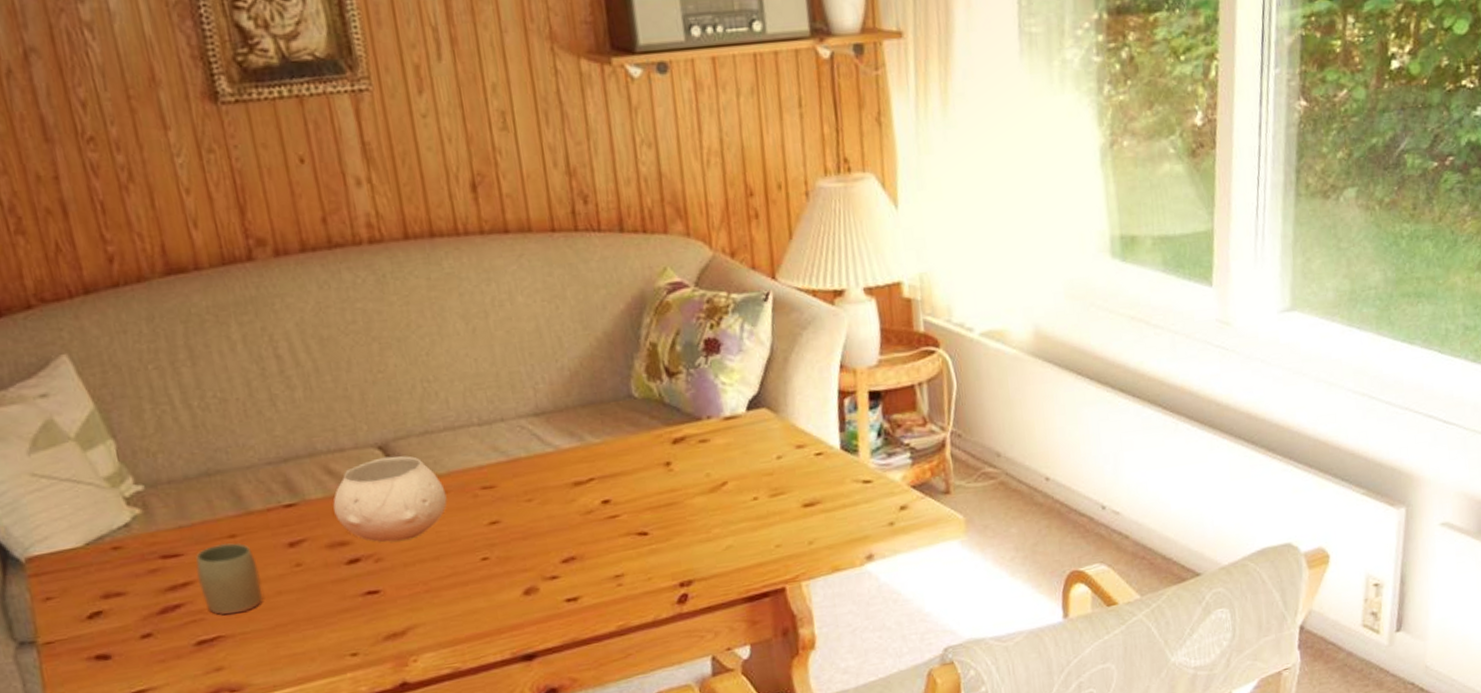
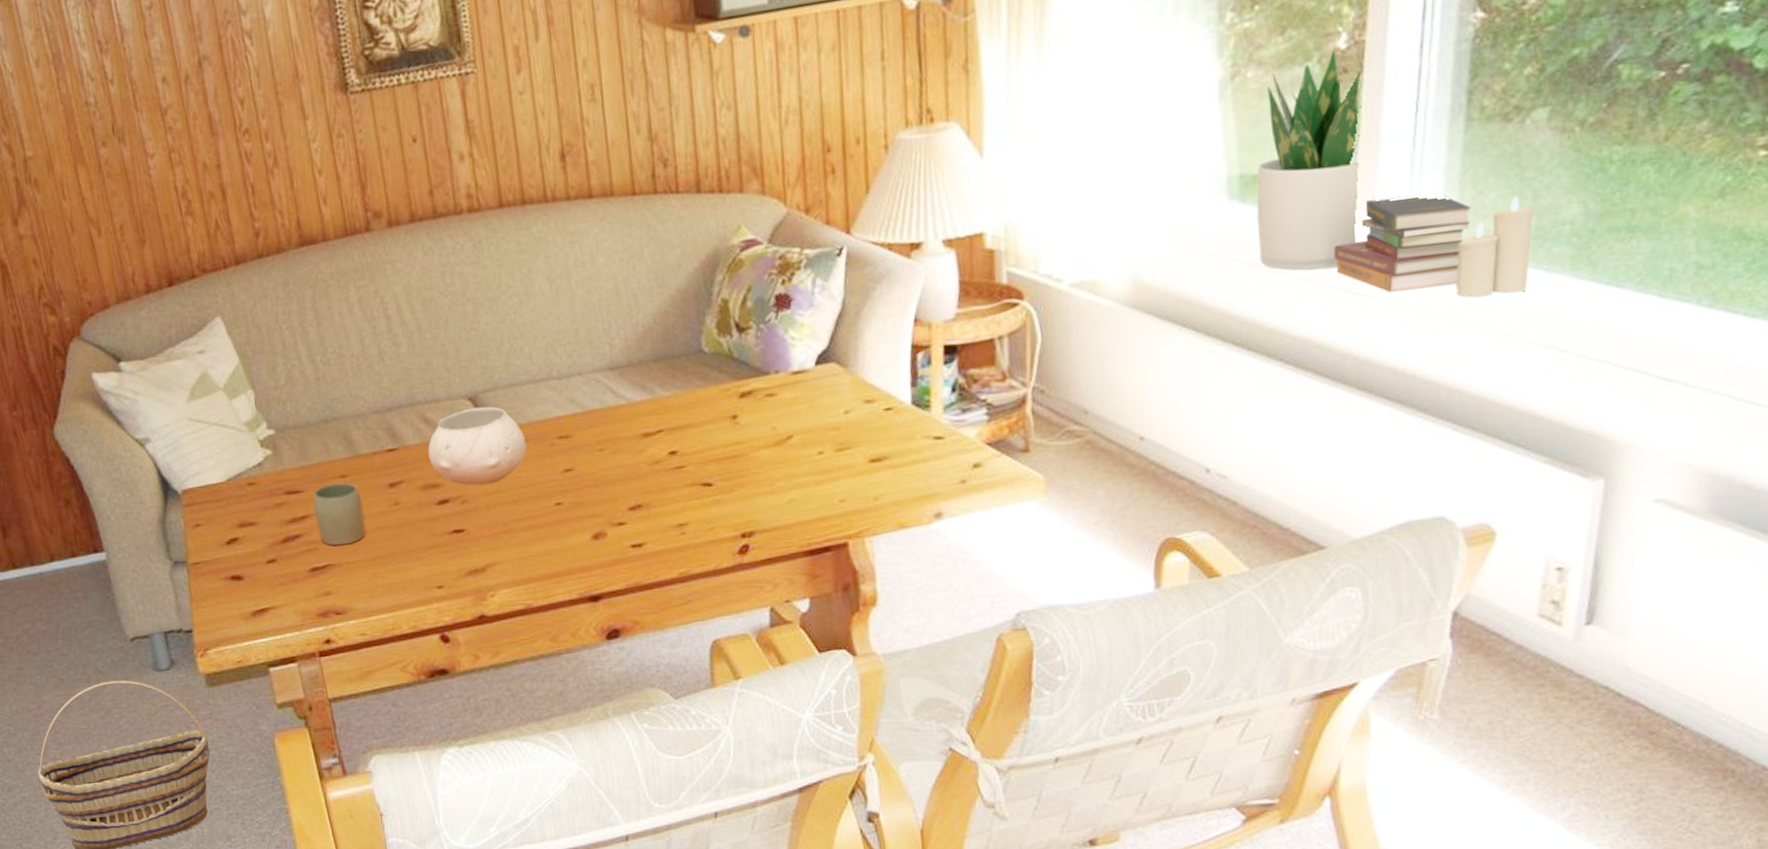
planter: none [1134,126,1228,325] -> present [1256,50,1375,272]
books: none [1198,260,1302,346] -> present [1333,195,1471,293]
candle: none [1292,263,1348,352] -> present [1455,196,1534,299]

